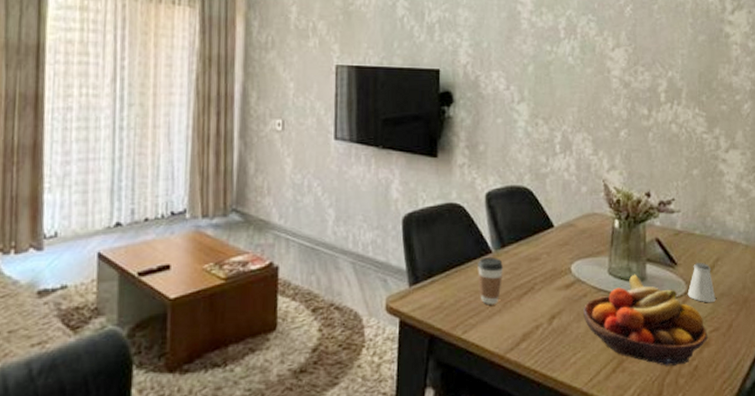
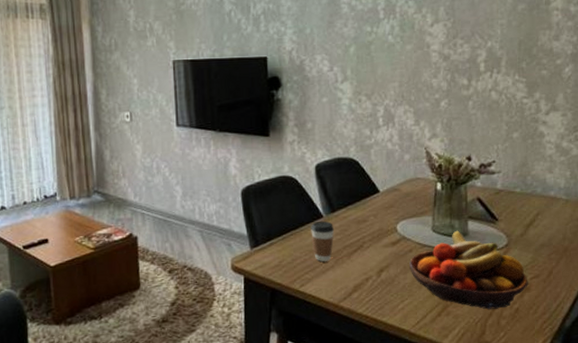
saltshaker: present [687,262,716,303] -> none [508,217,536,254]

